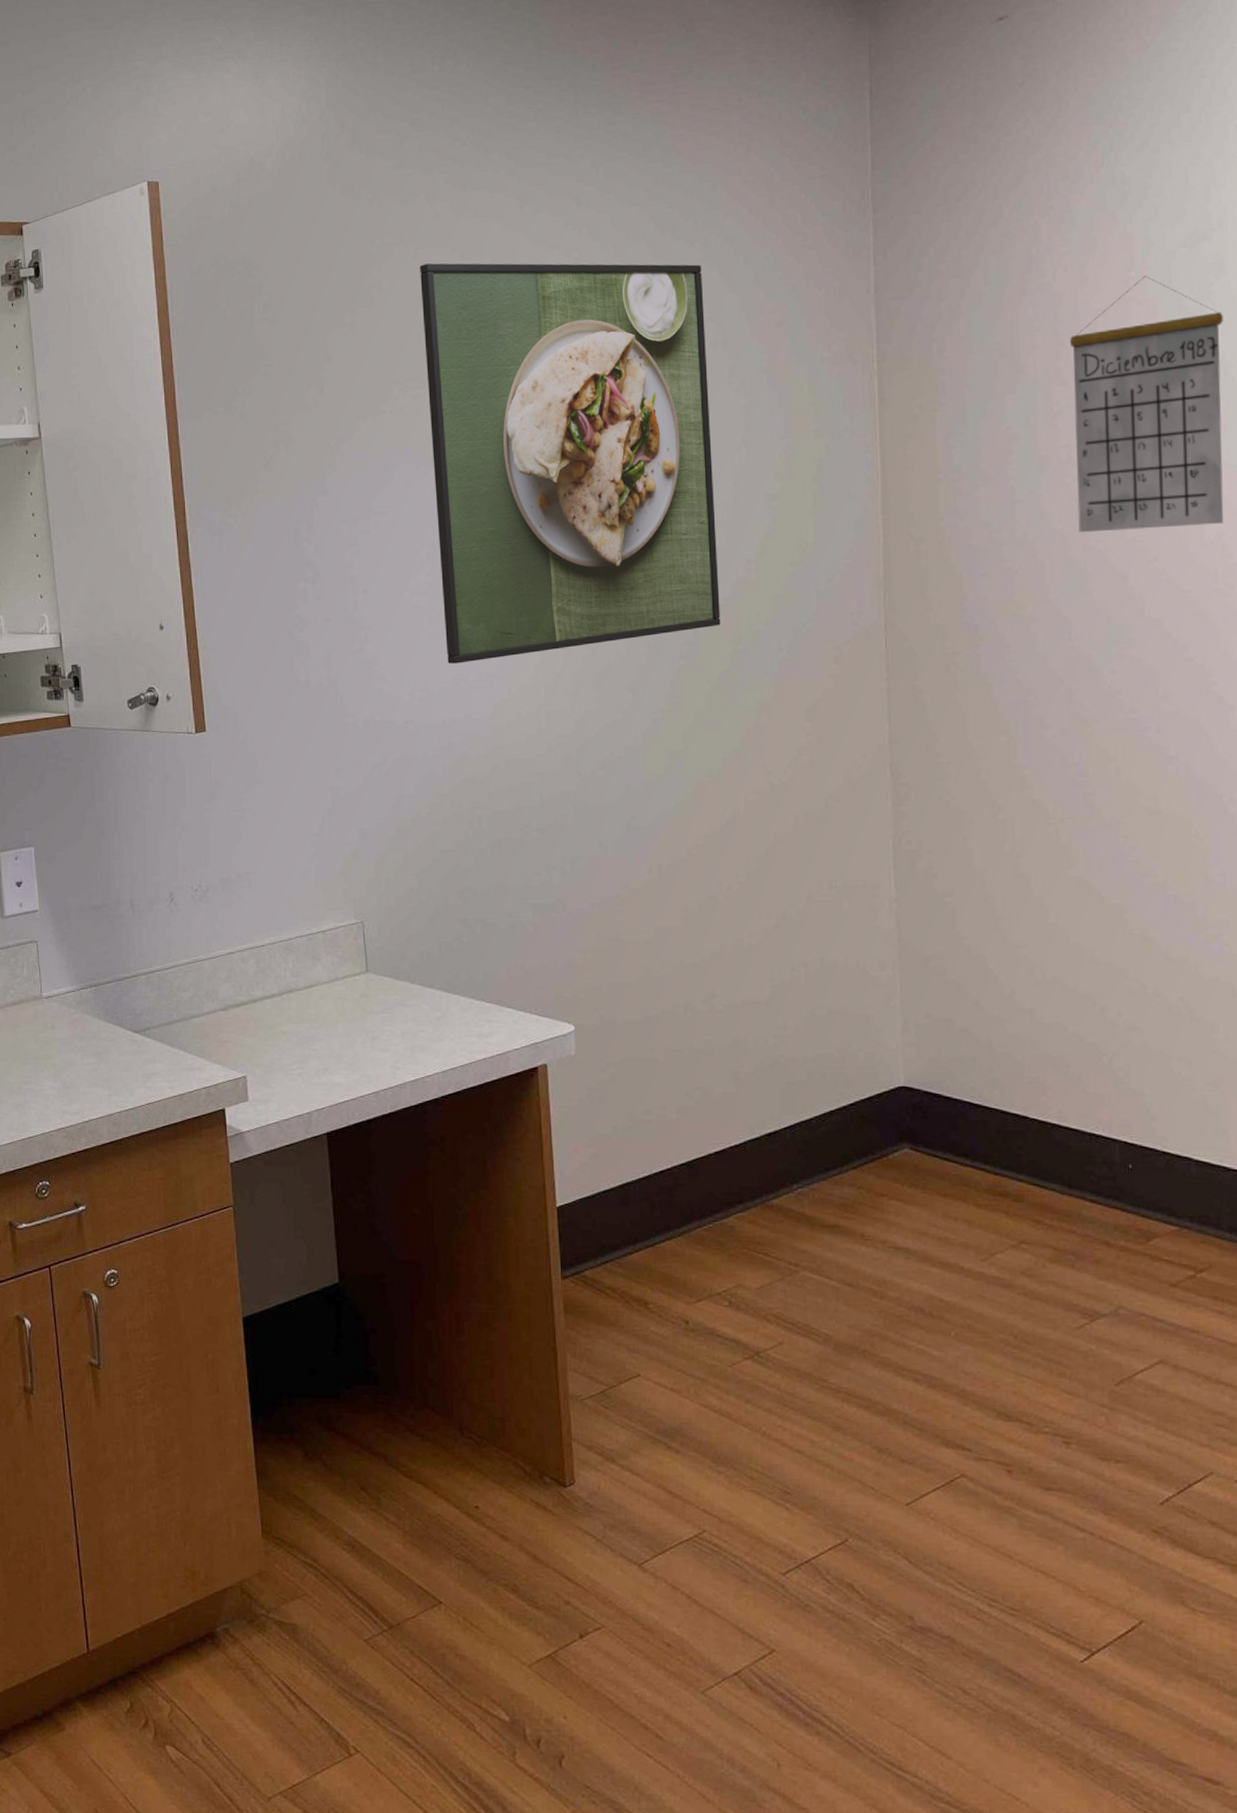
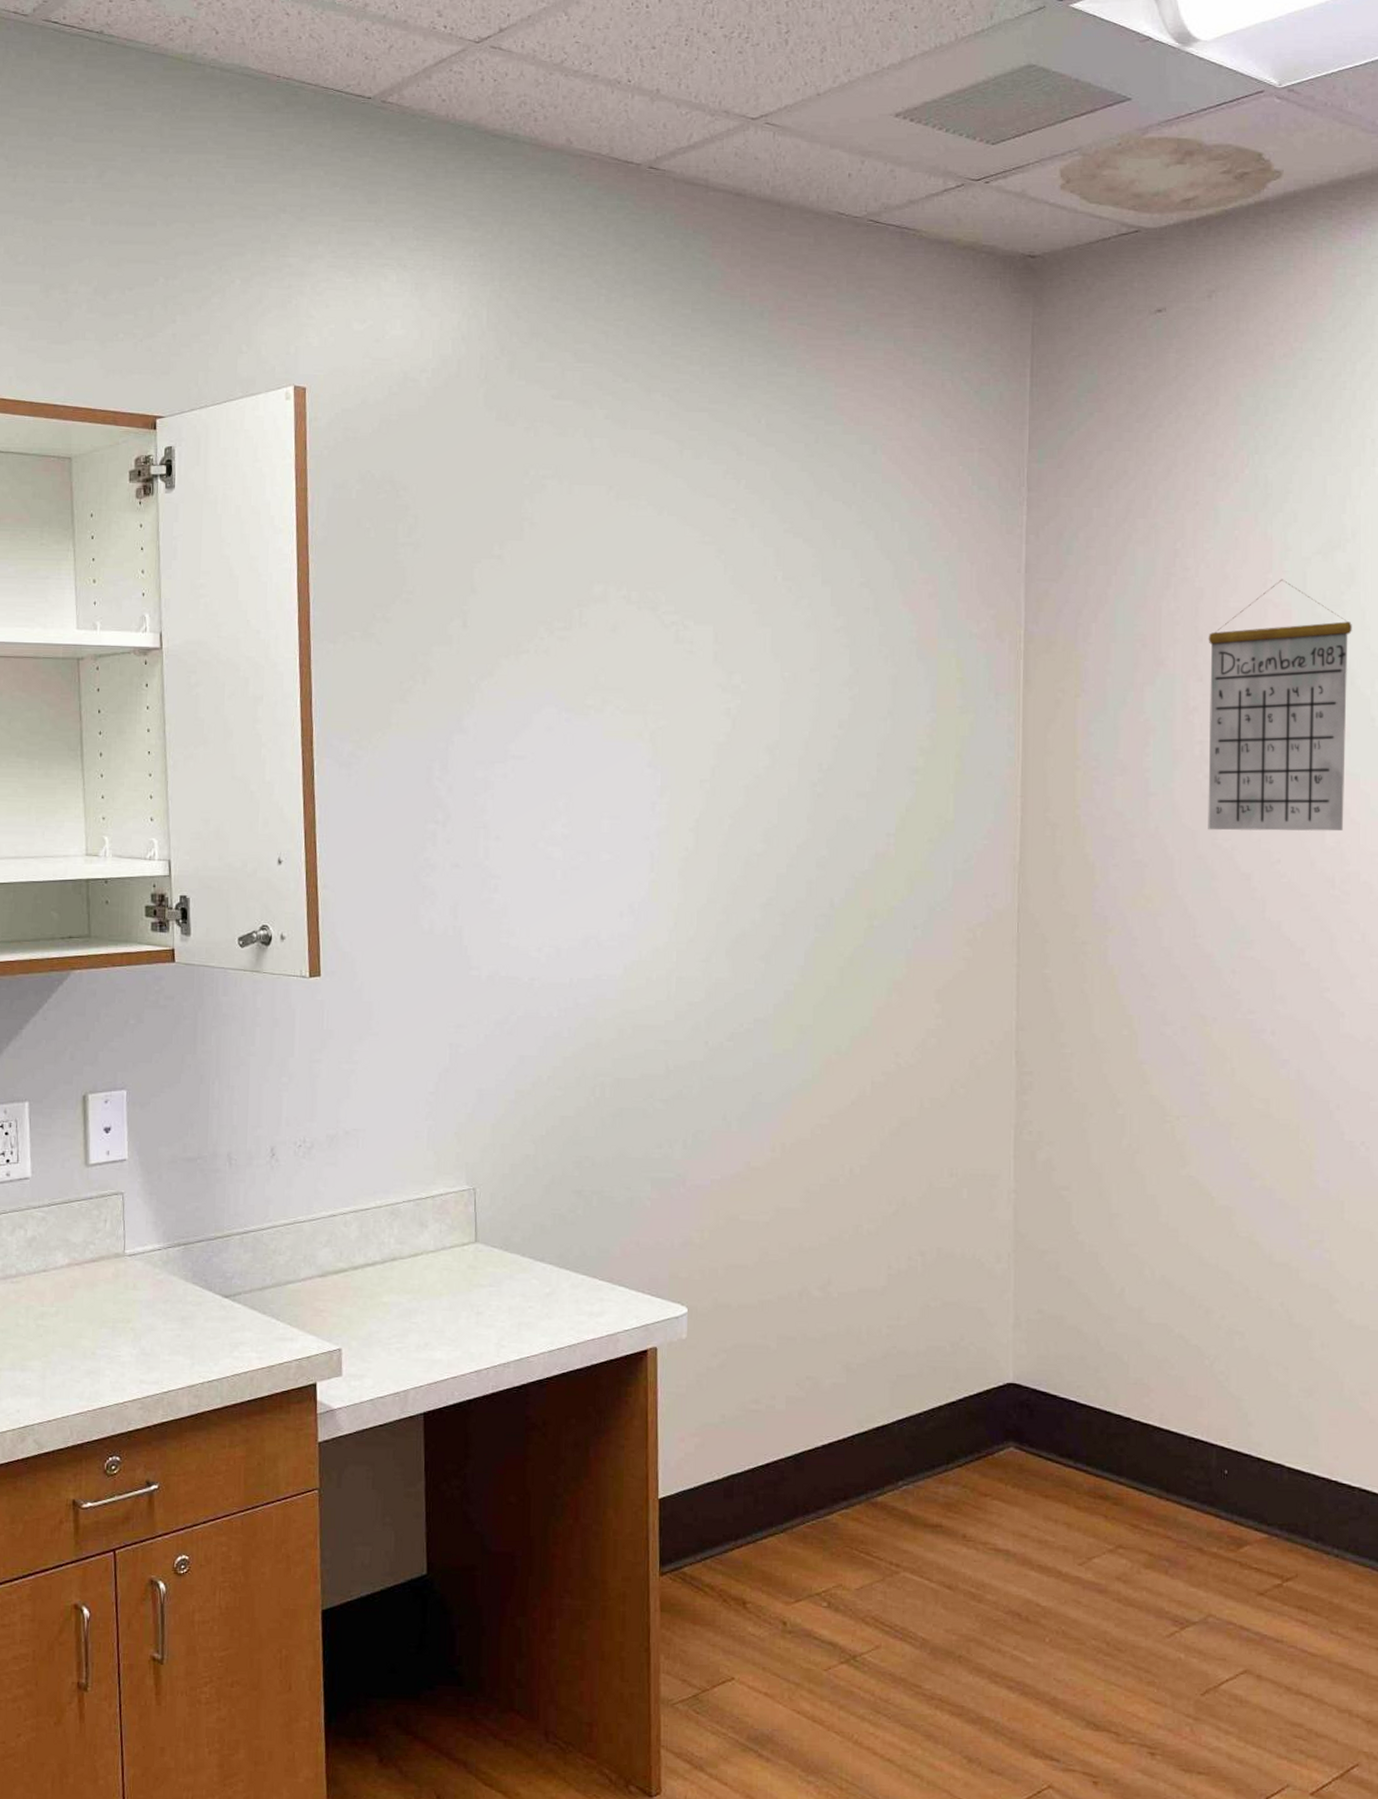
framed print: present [420,263,721,664] -> none [573,501,858,921]

